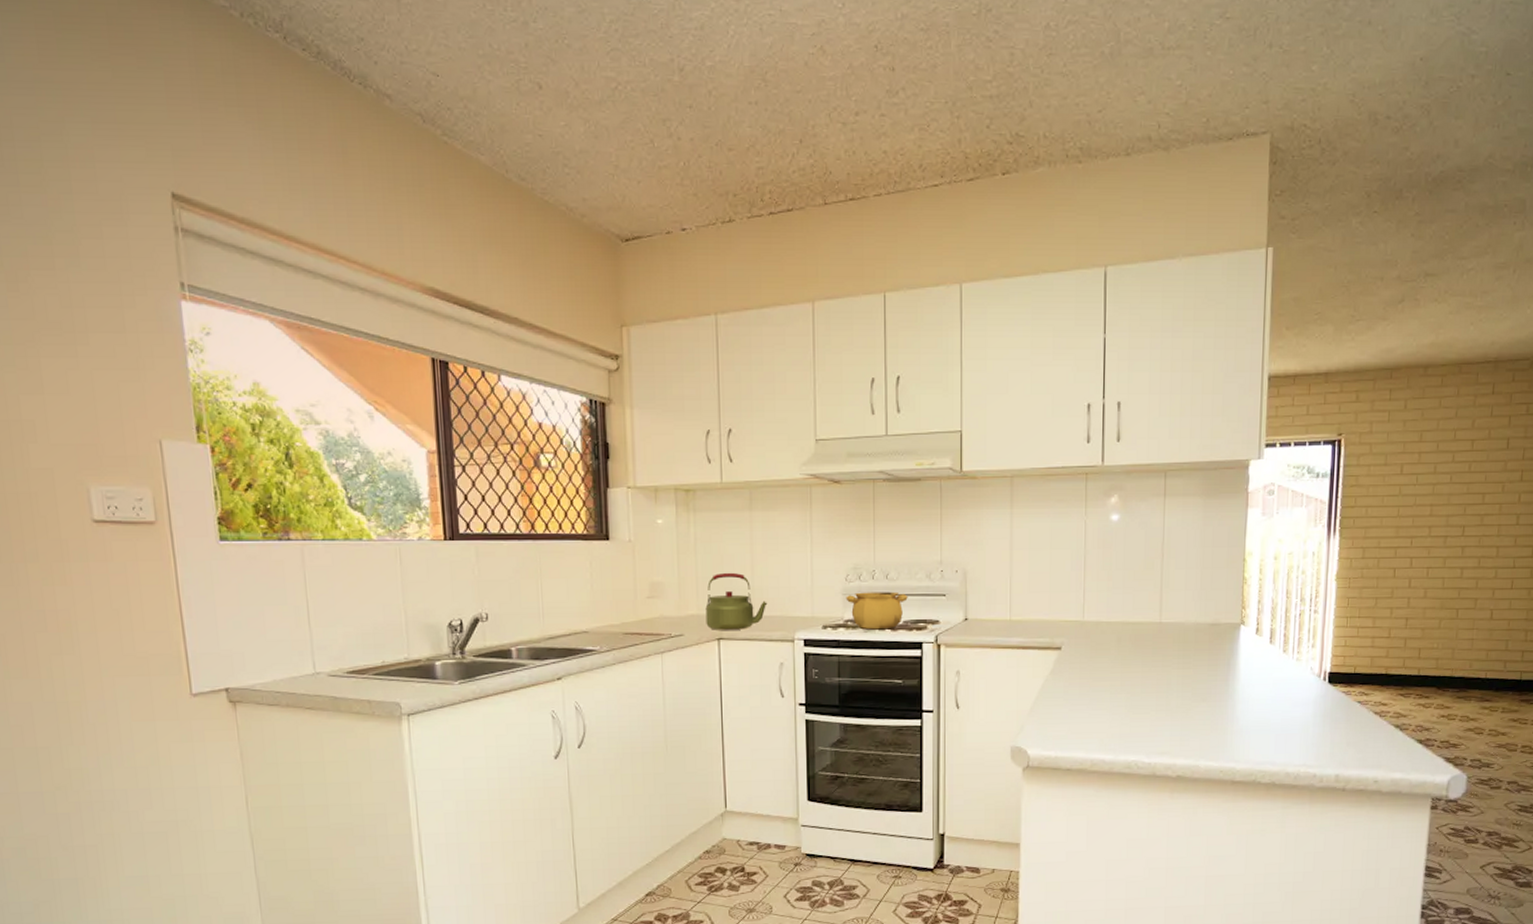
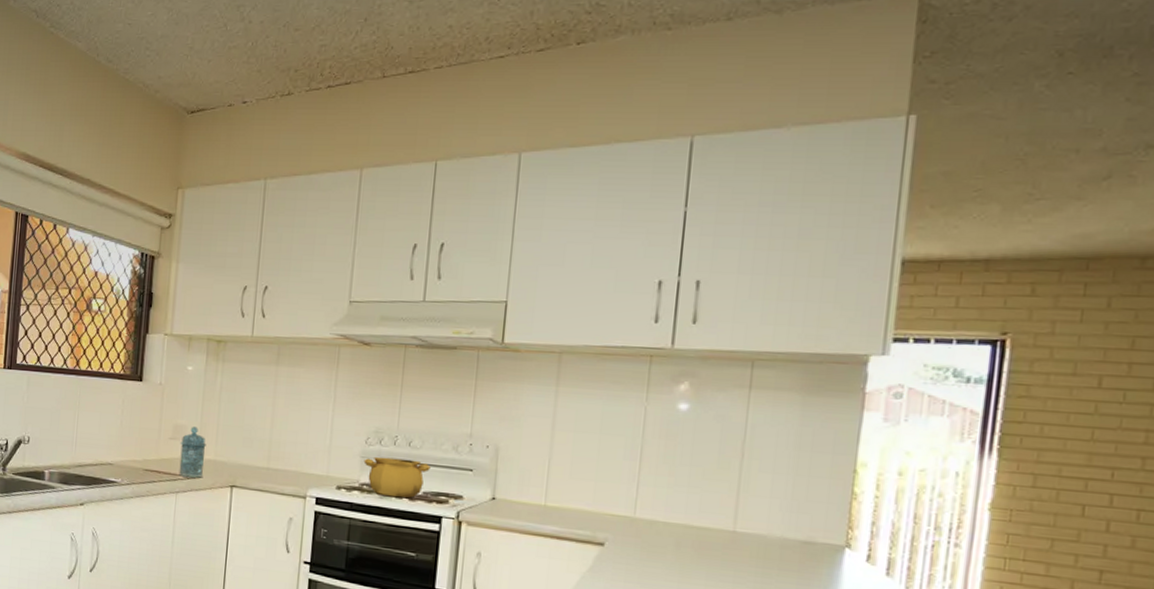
canister: none [659,583,688,635] -> present [179,427,206,478]
kettle: present [705,572,768,630] -> none [221,422,284,480]

